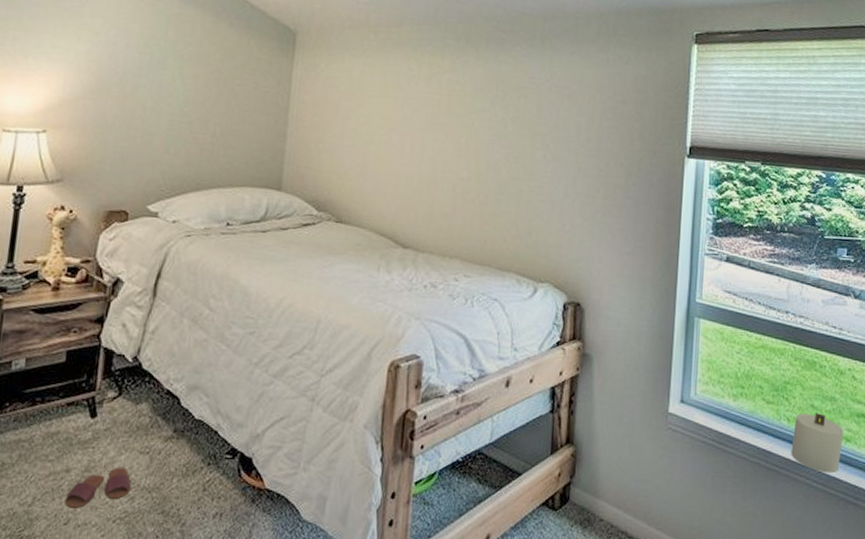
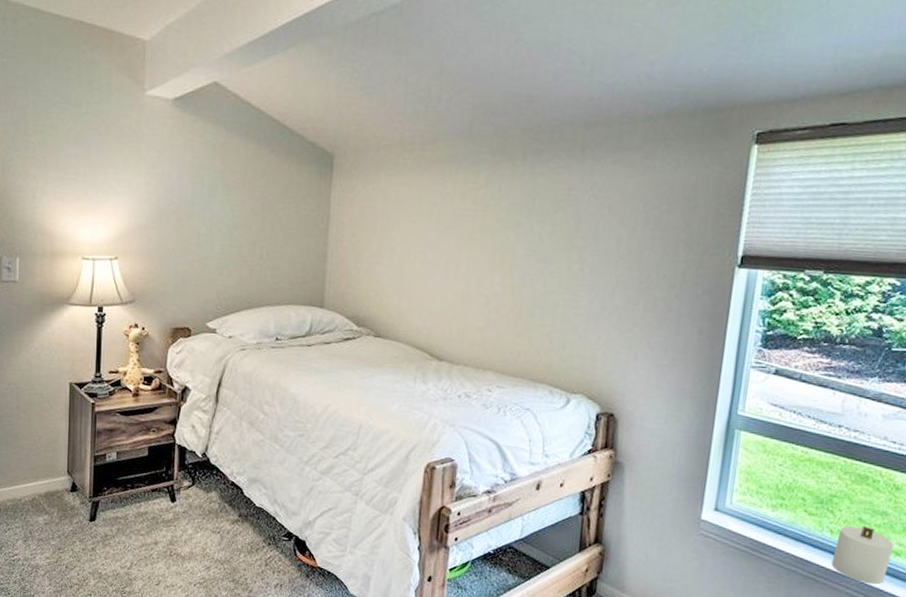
slippers: present [64,467,132,508] -> none [155,543,207,573]

